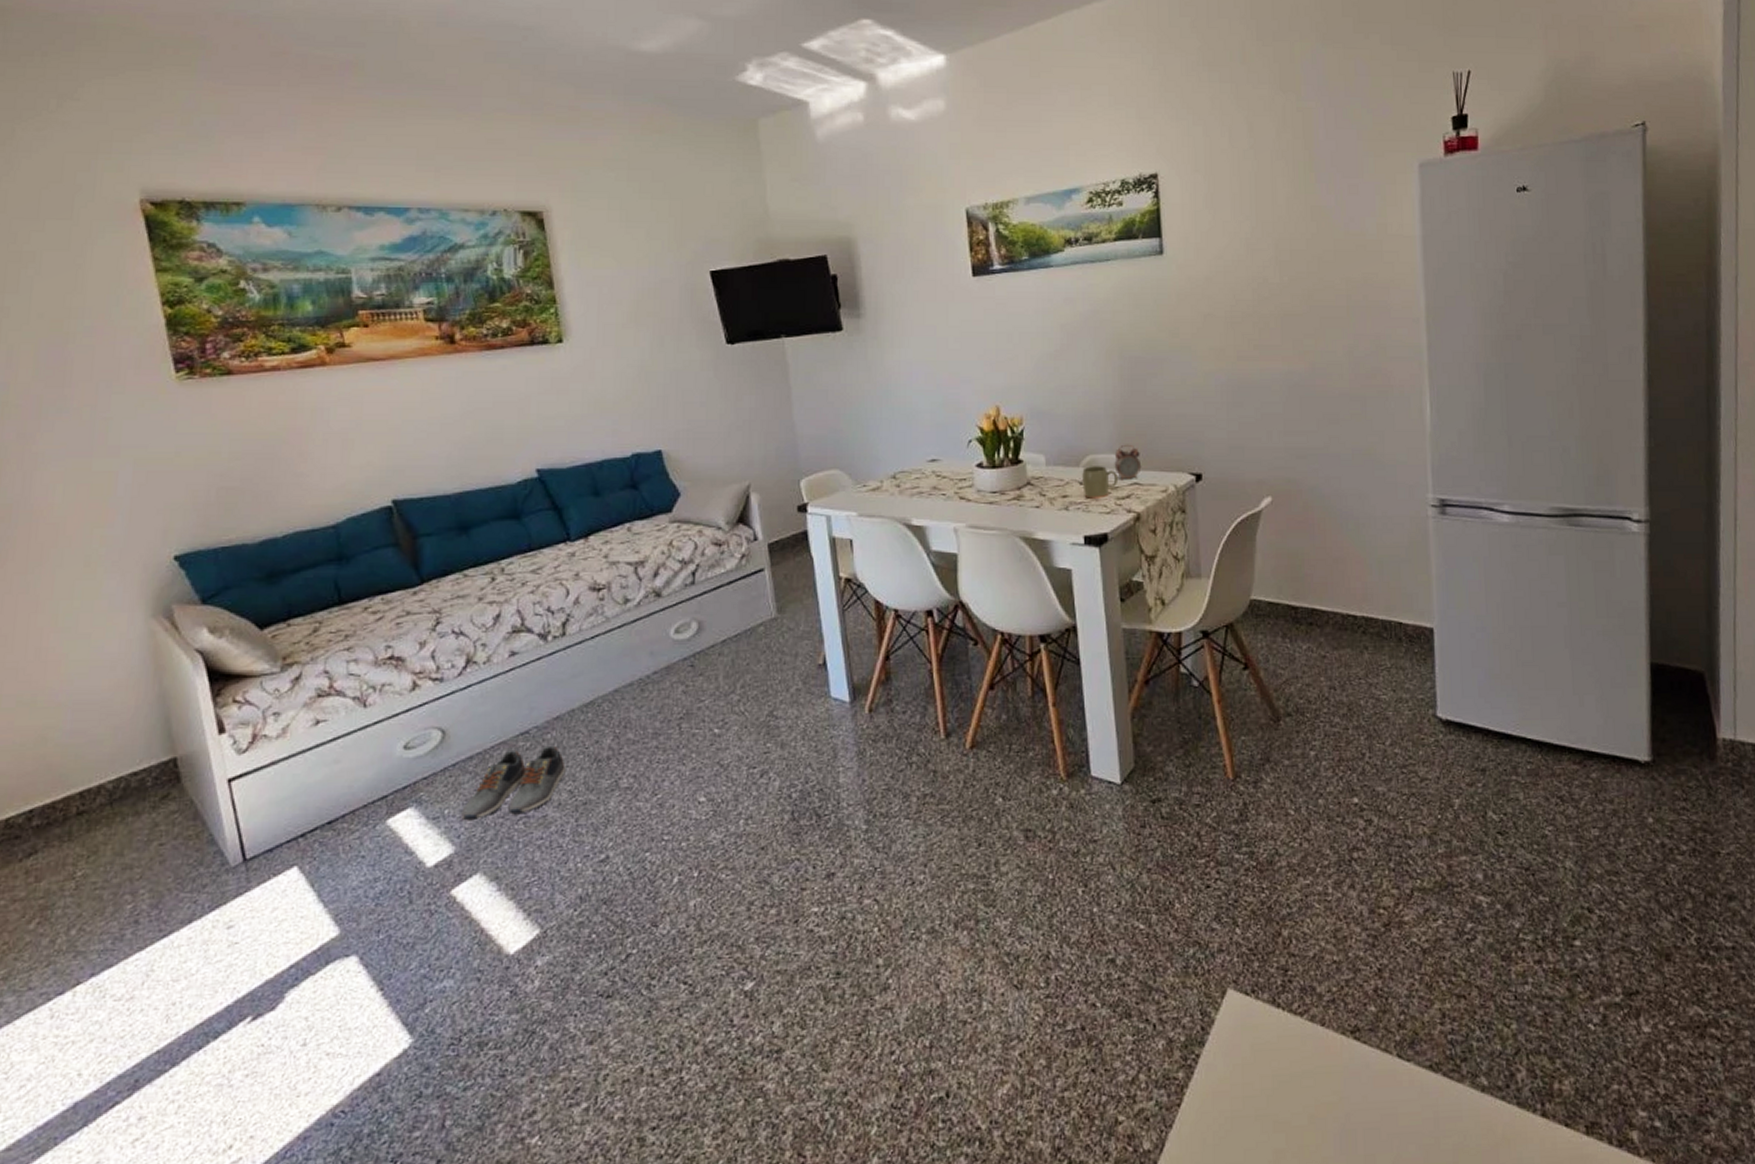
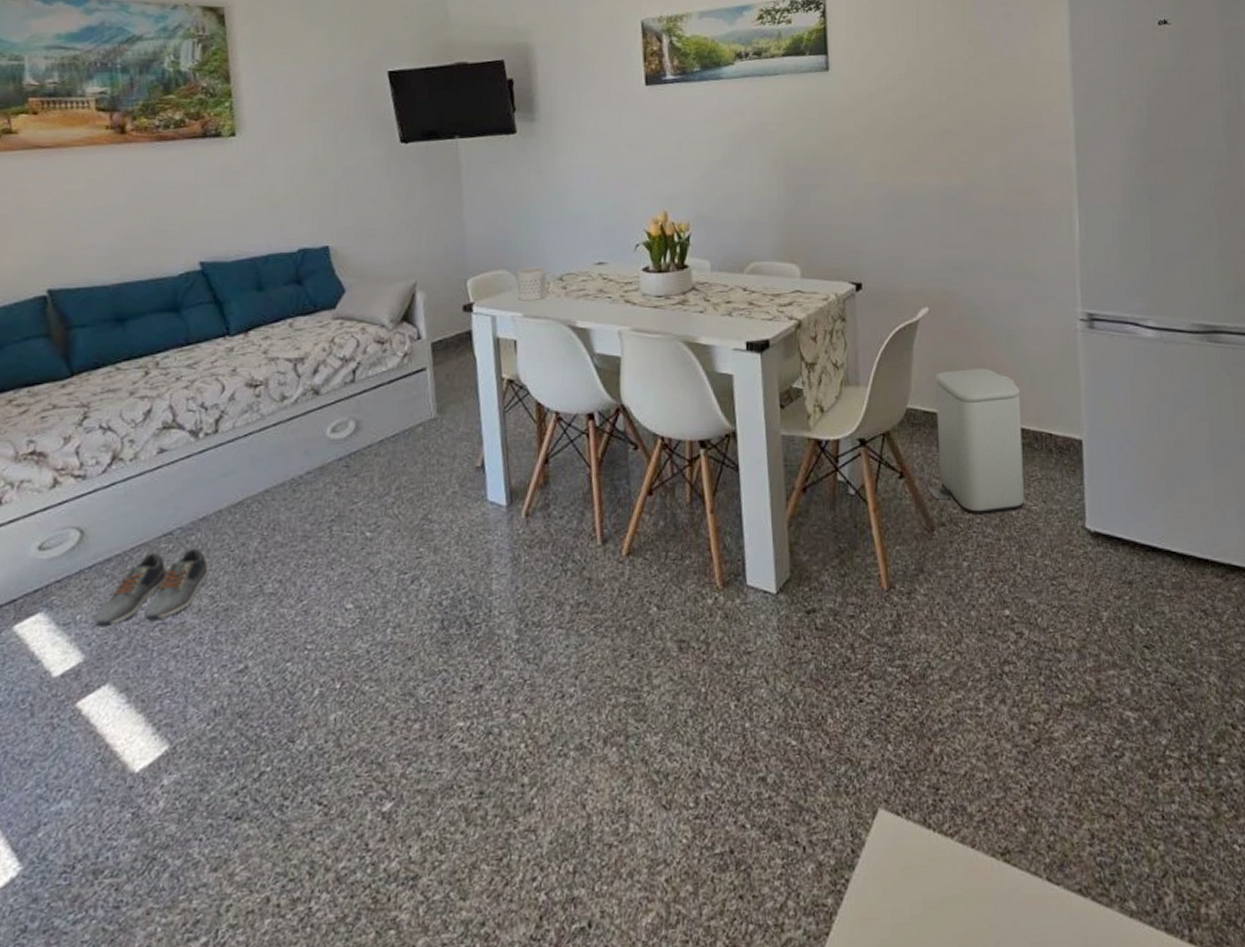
mug: none [850,466,891,500] -> present [517,267,557,301]
mug: present [1082,466,1117,499] -> none [746,273,780,305]
alarm clock: present [1114,444,1142,481] -> none [777,252,804,288]
pedal bin: none [1272,557,1374,705] -> present [927,367,1025,515]

